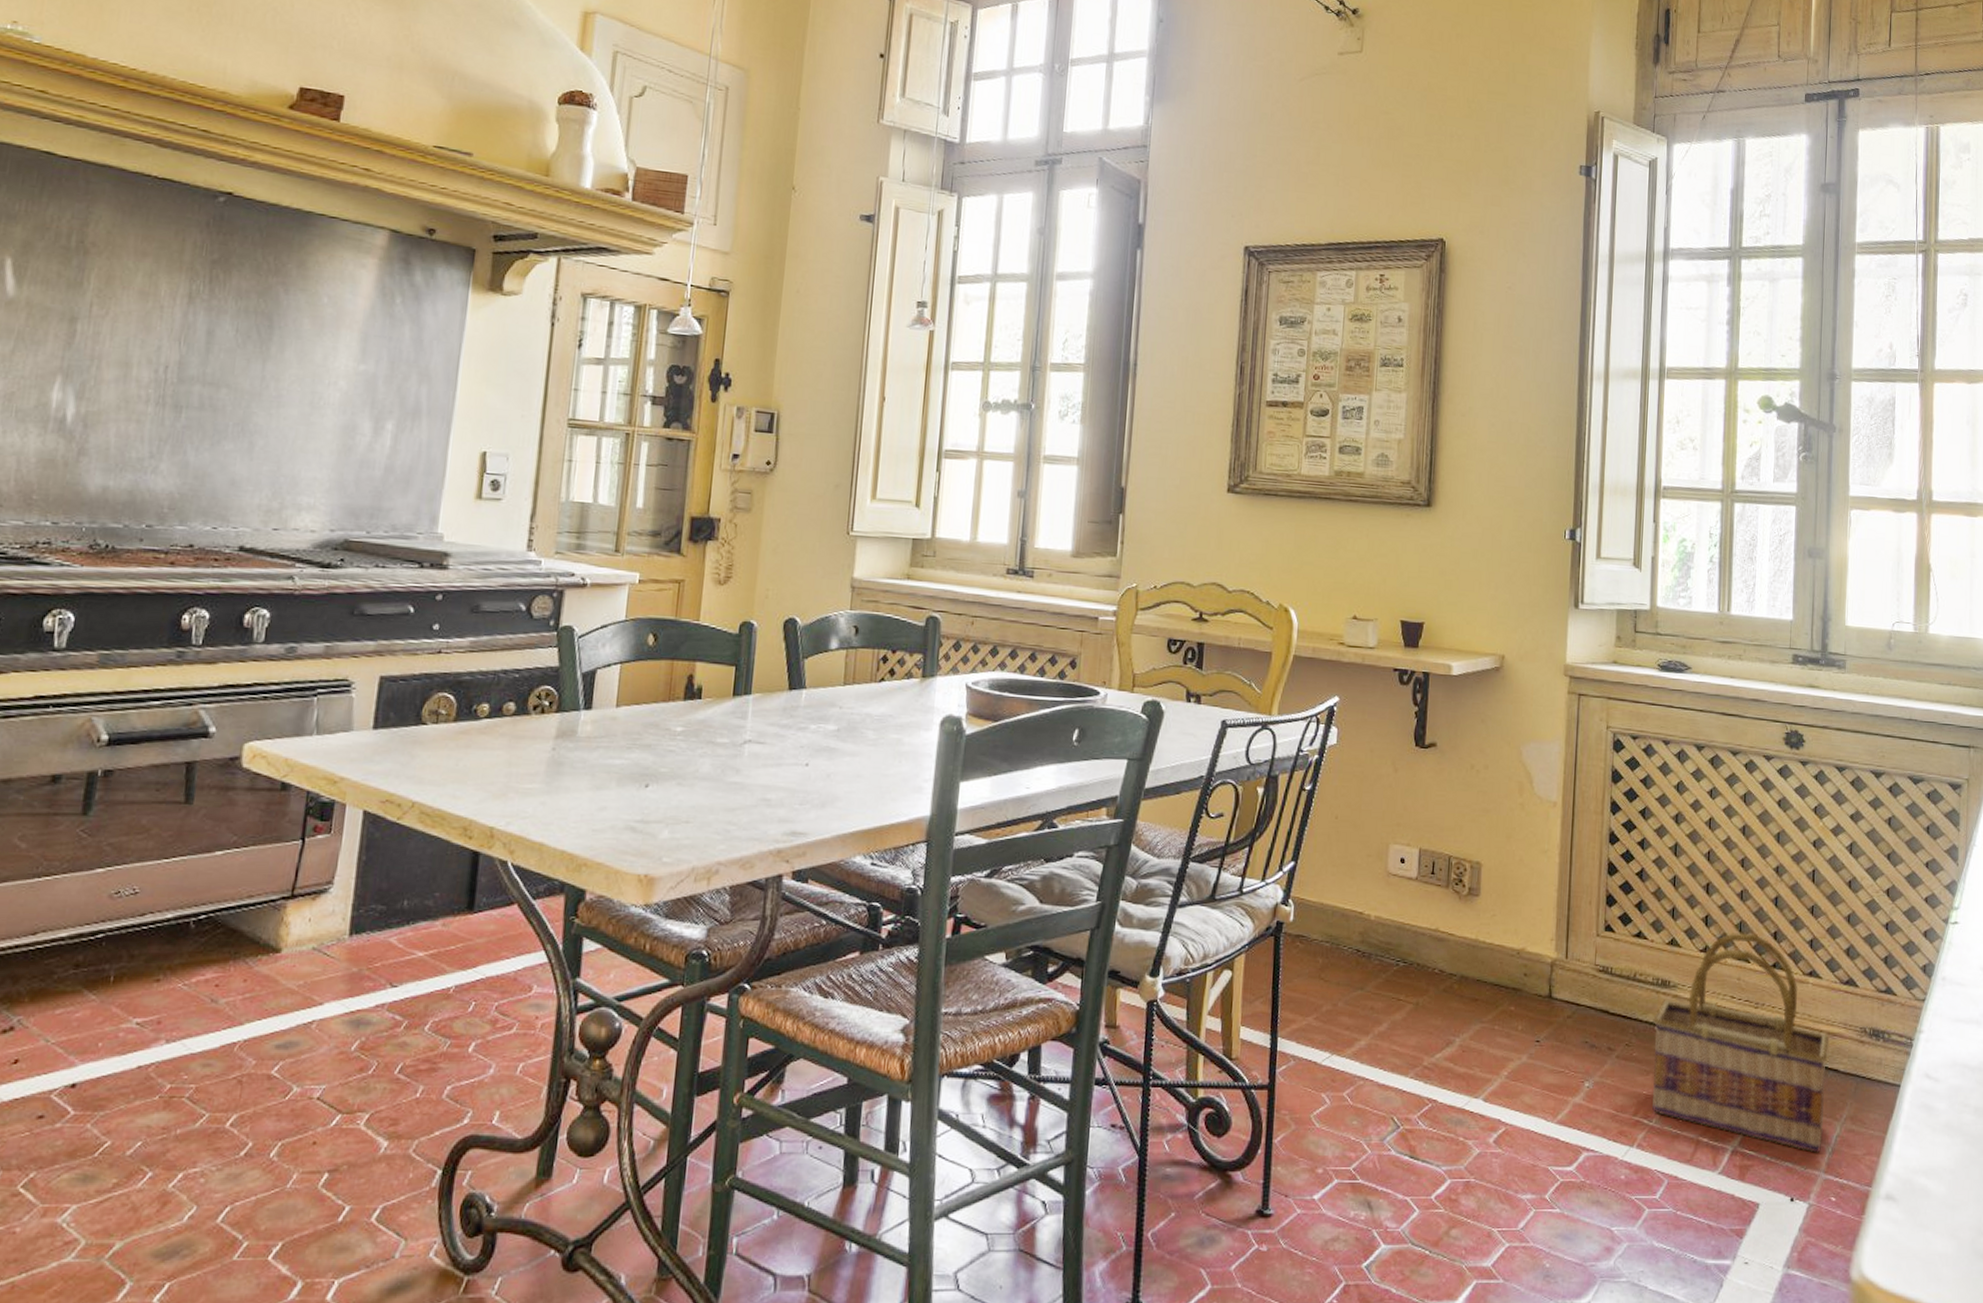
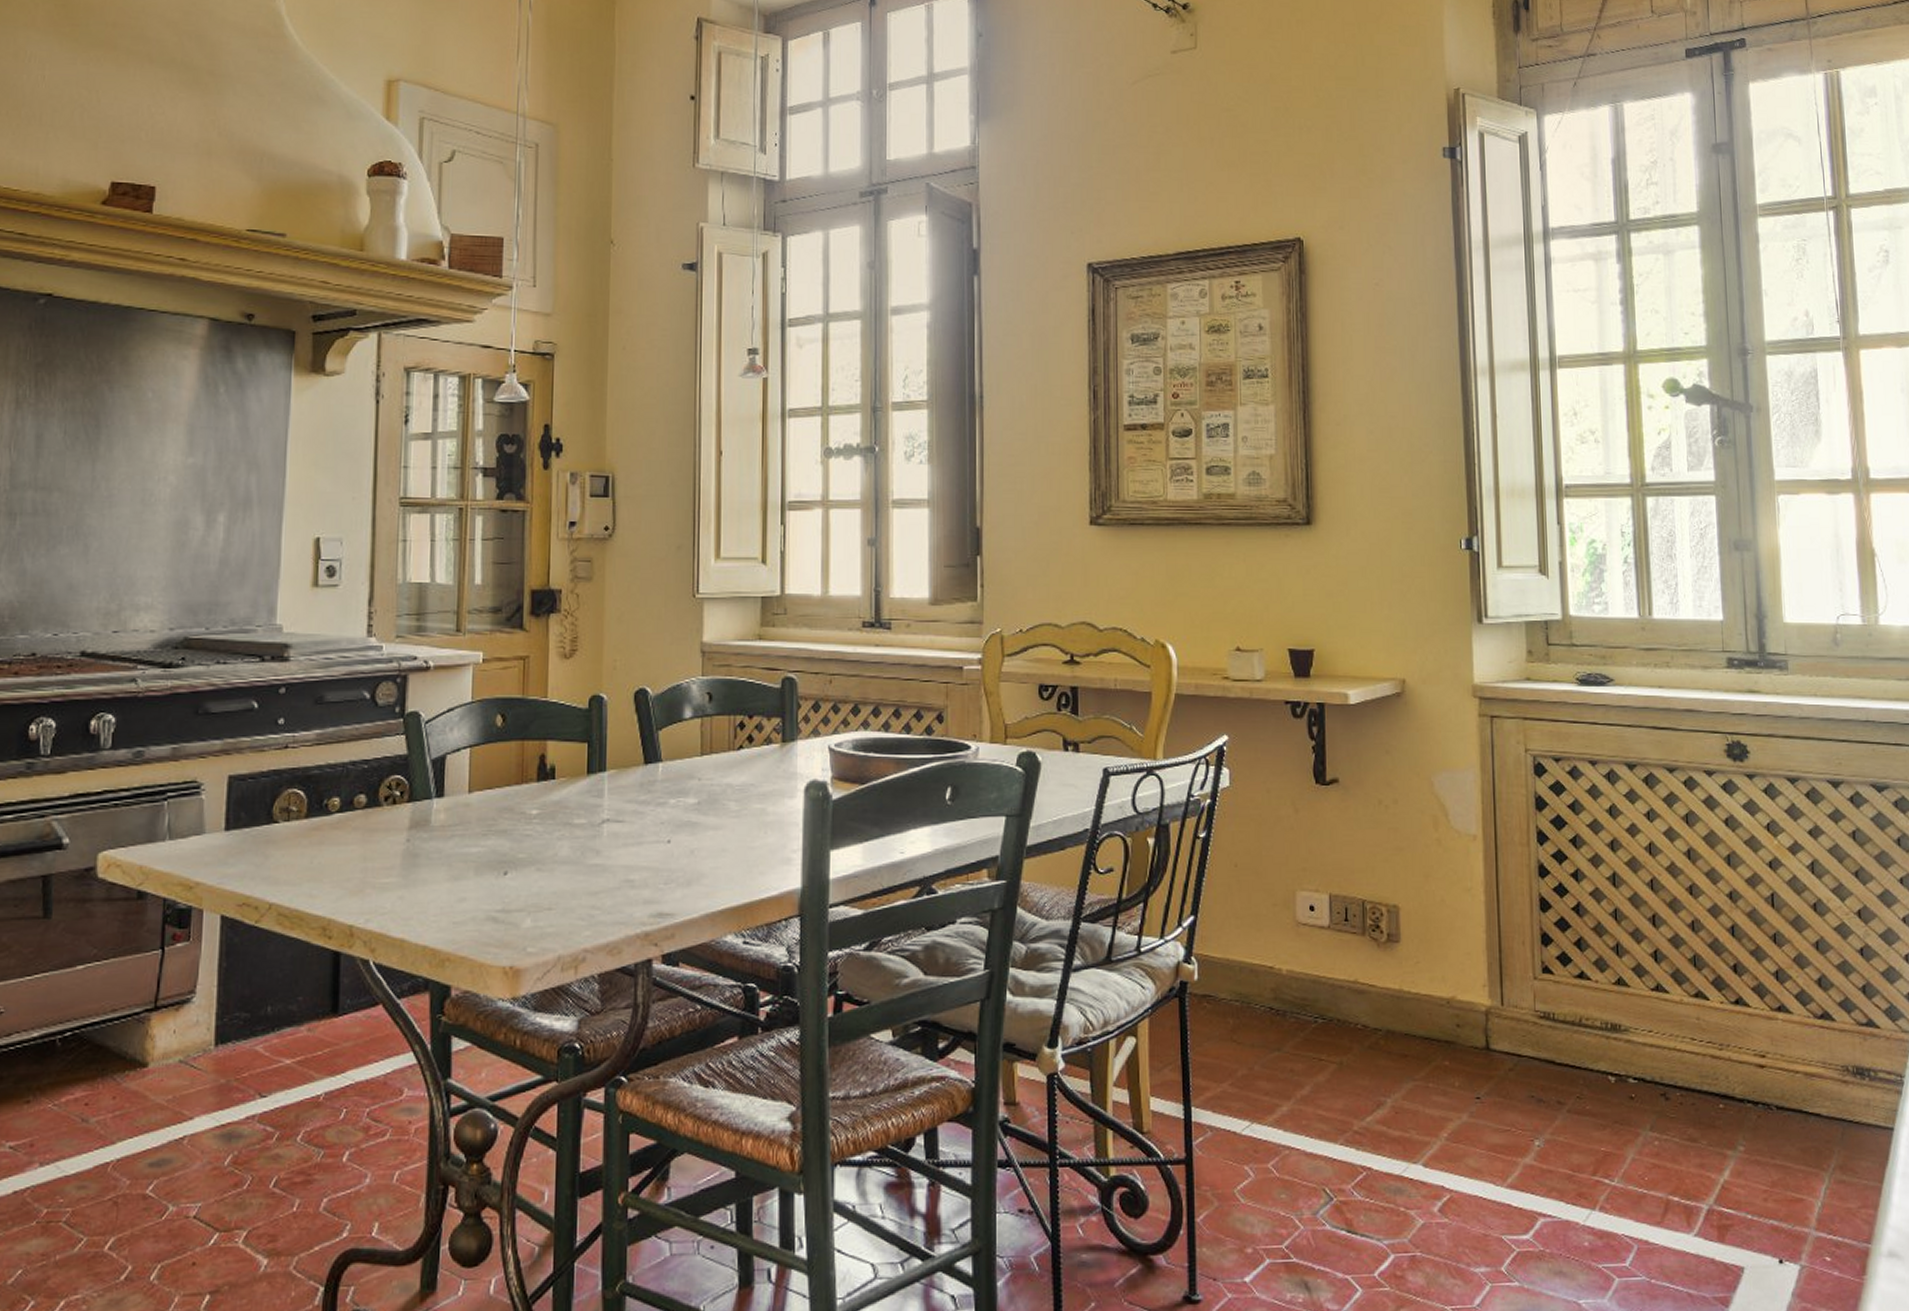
basket: present [1652,933,1829,1153] -> none [1605,967,1810,1208]

